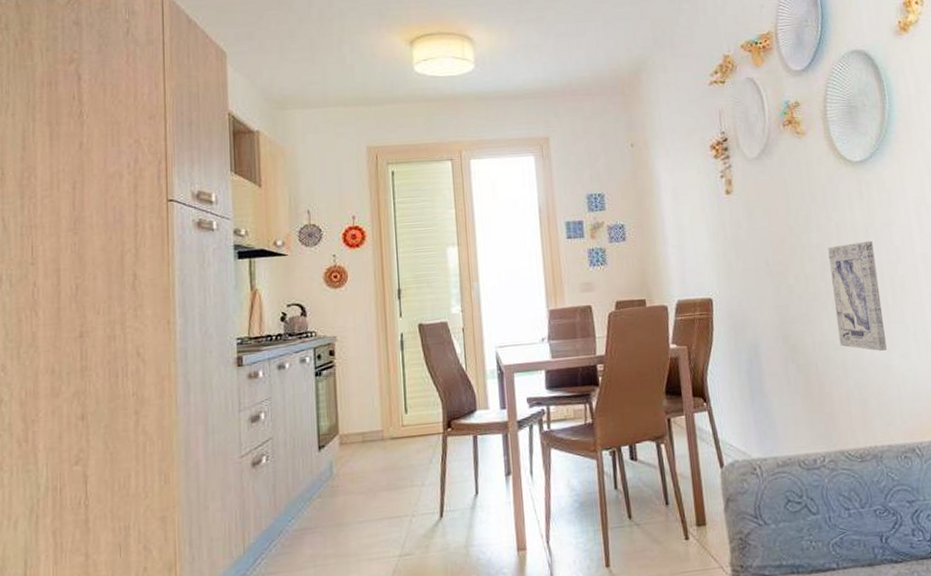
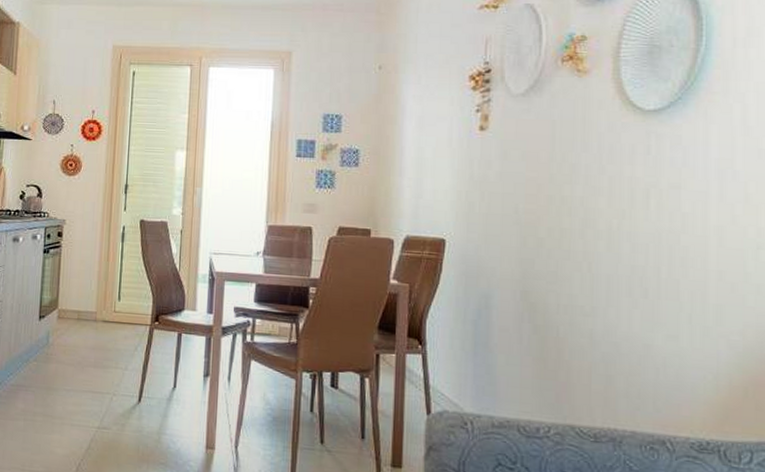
wall art: present [828,240,887,351] -> none [590,202,653,327]

